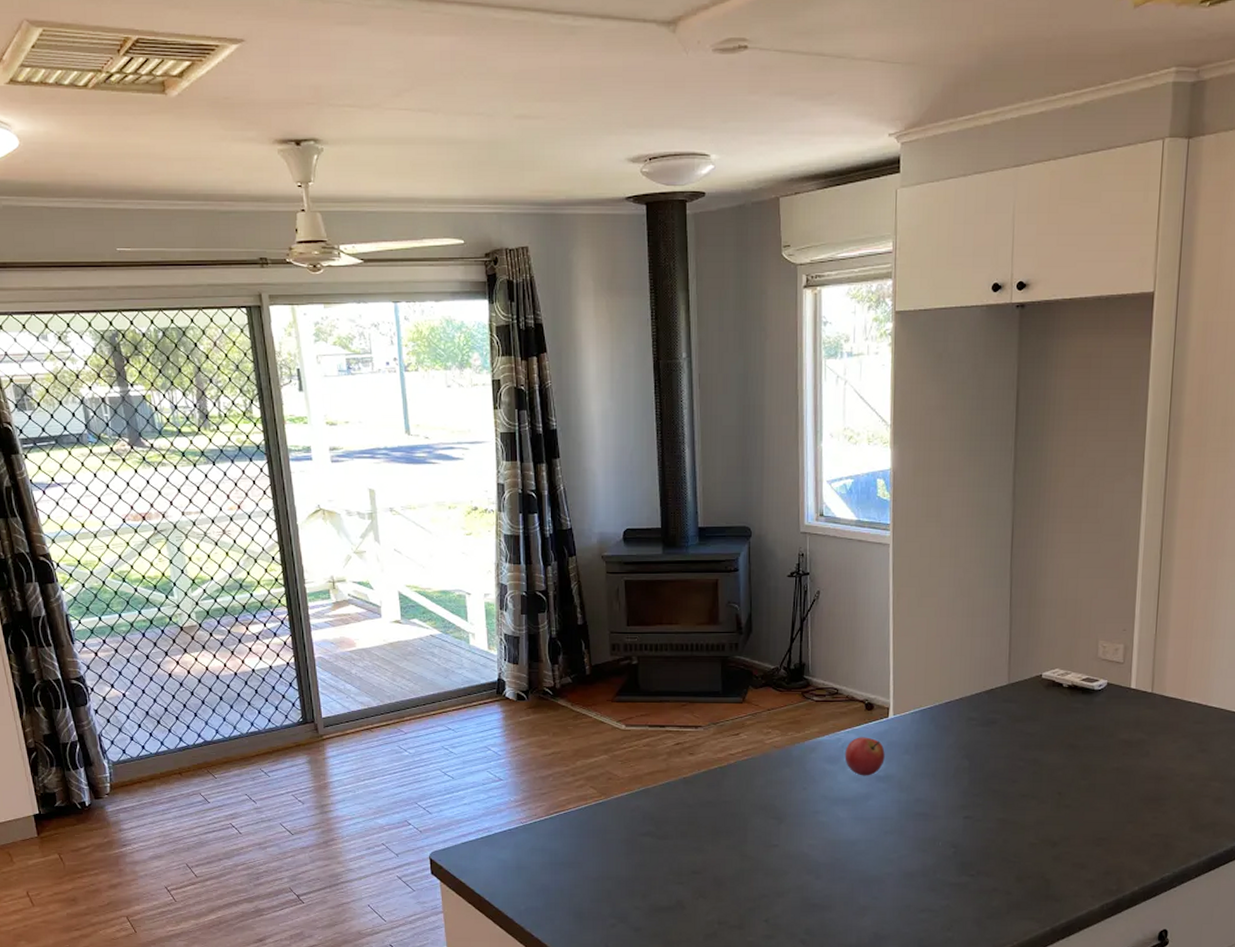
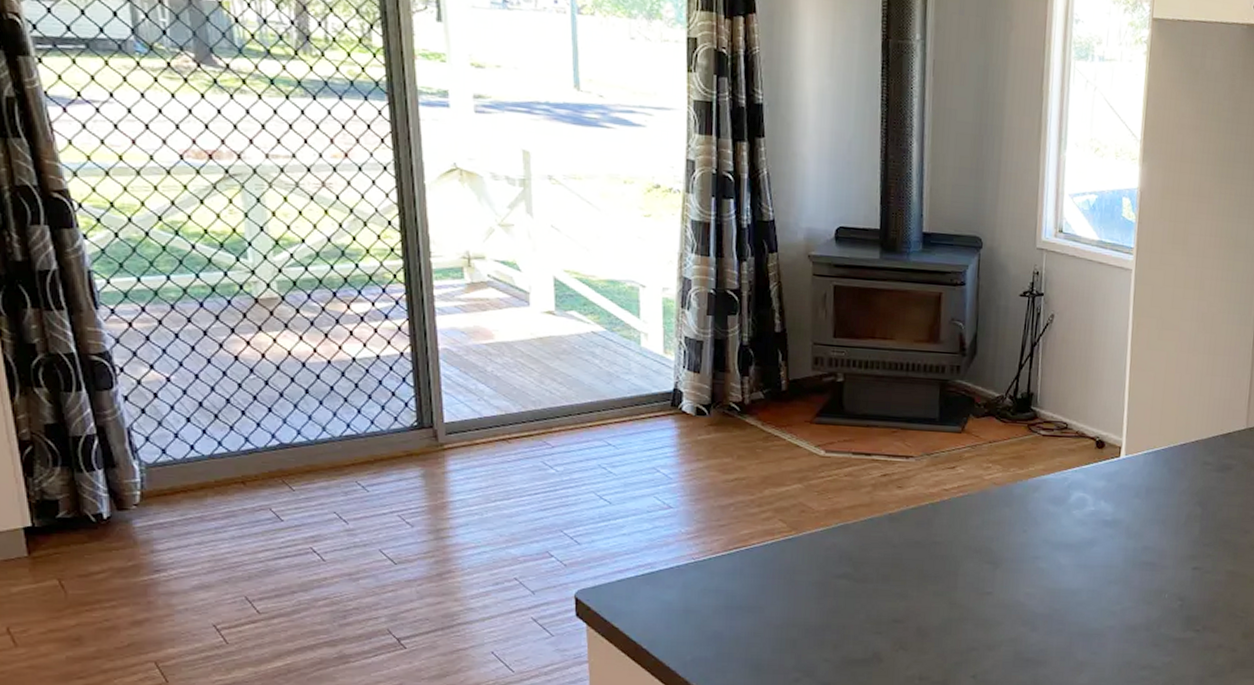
fruit: present [845,737,885,776] -> none [1070,477,1114,520]

